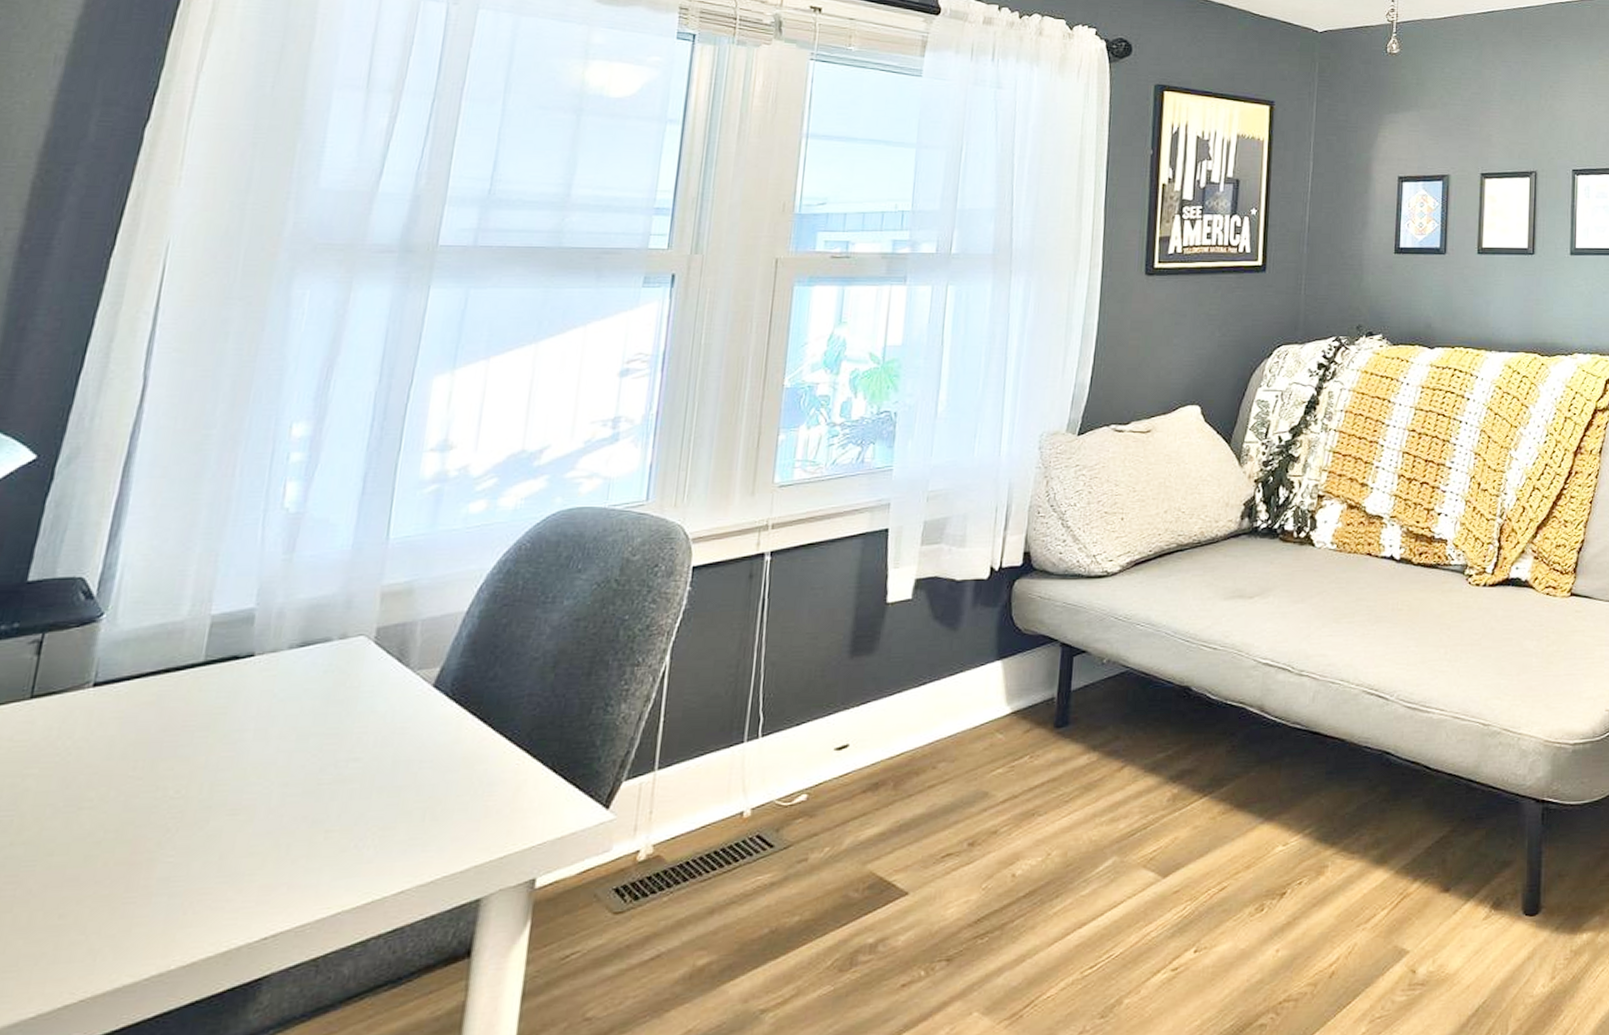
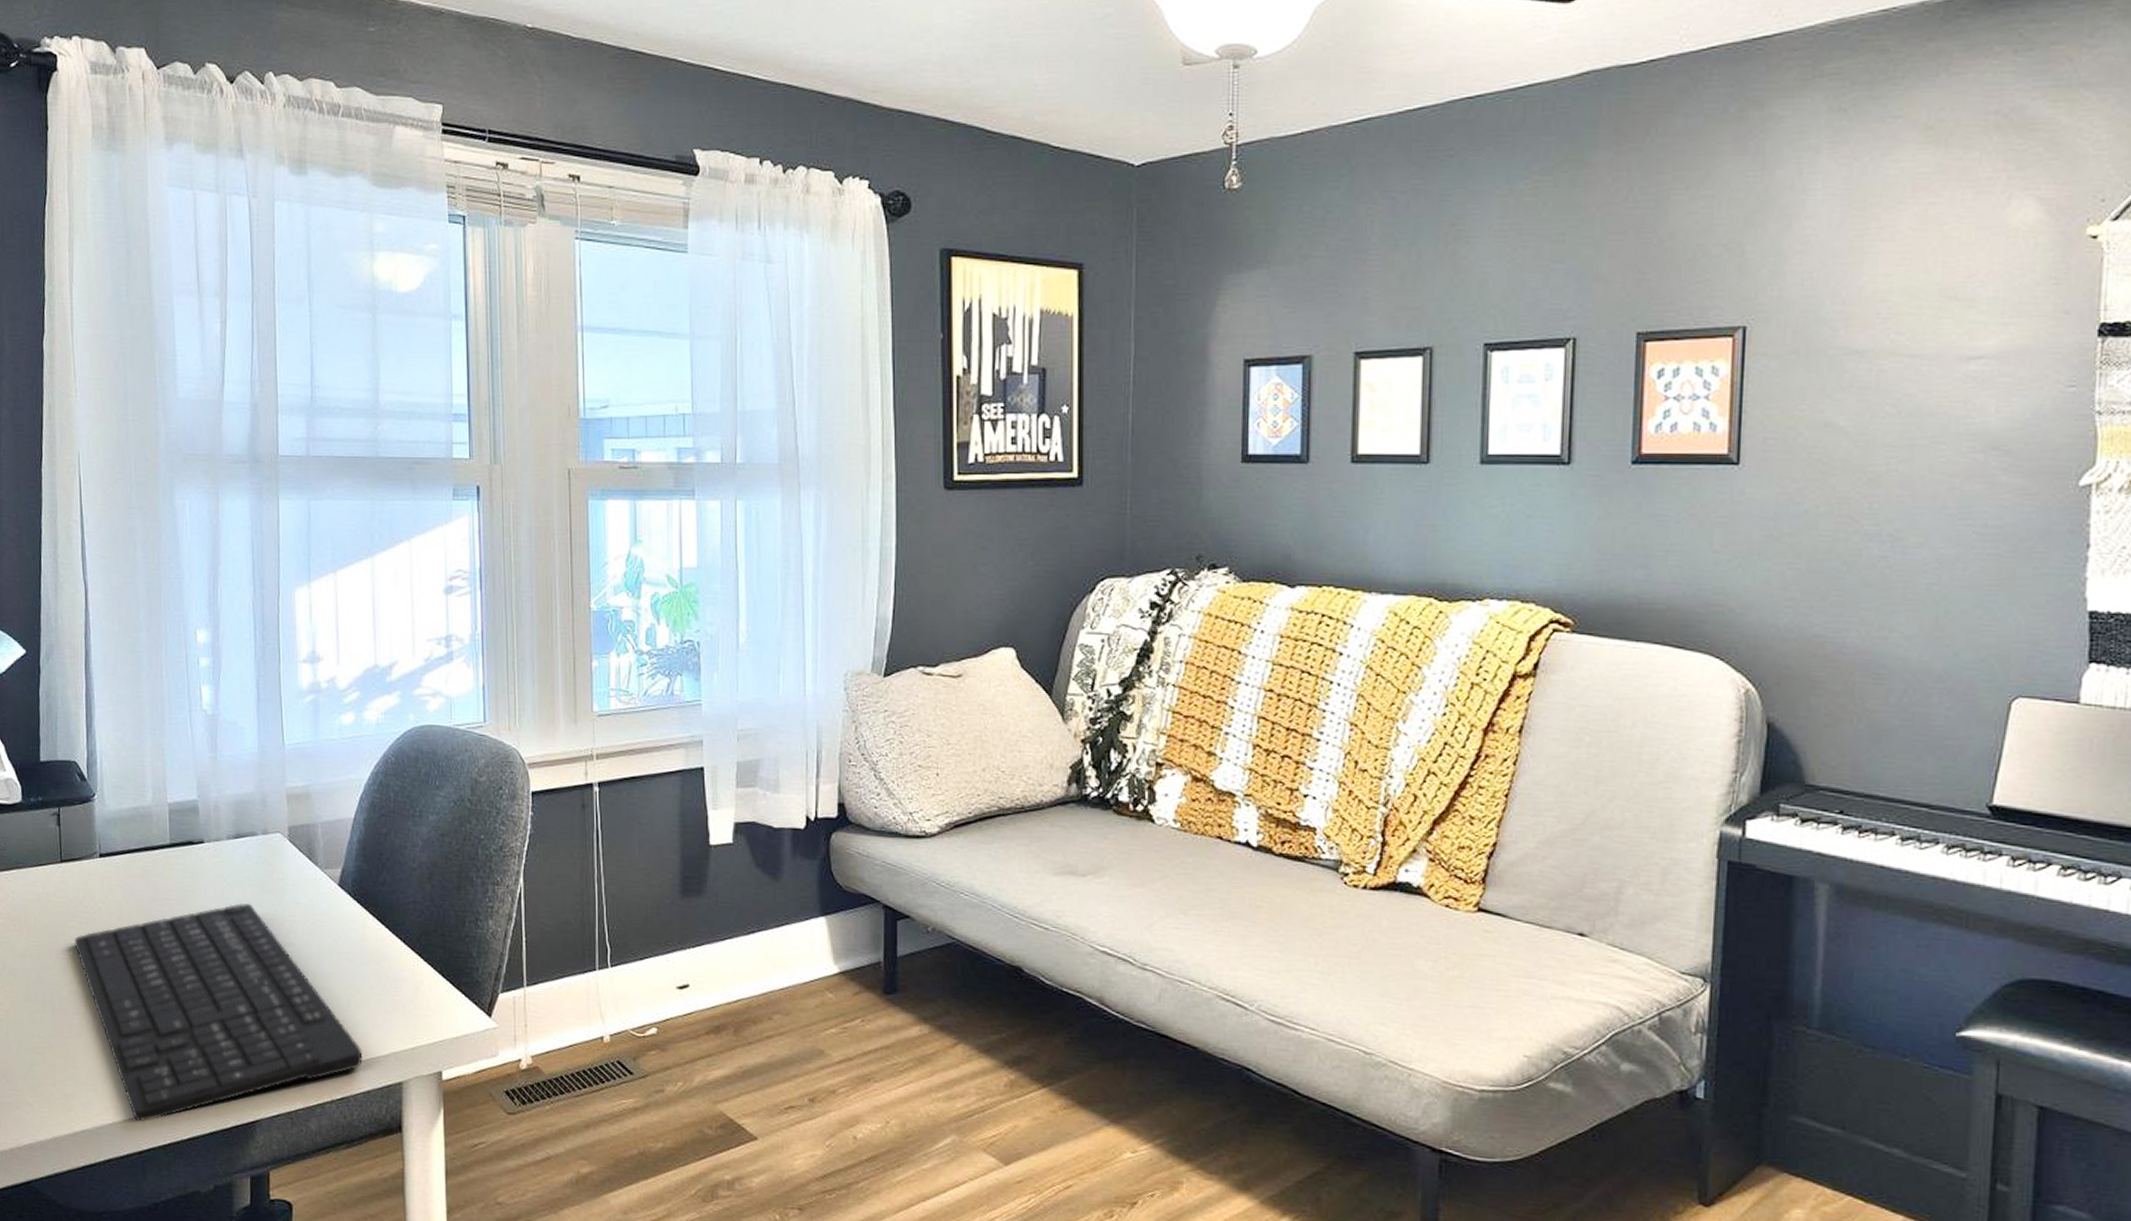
keyboard: none [28,720,433,1006] -> present [74,903,364,1121]

